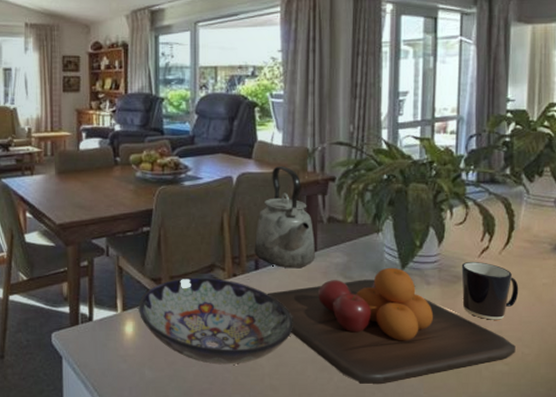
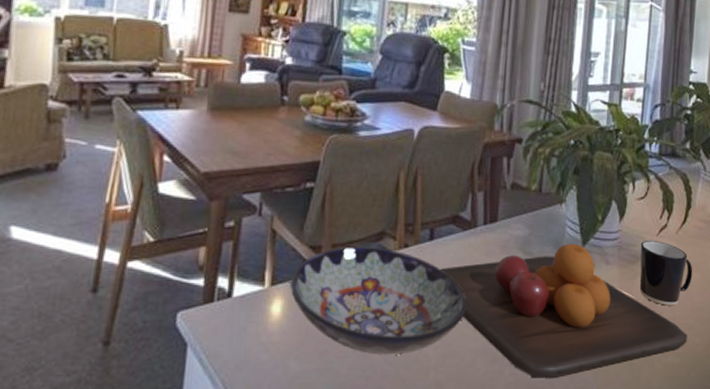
kettle: present [254,166,316,269] -> none [430,121,496,241]

